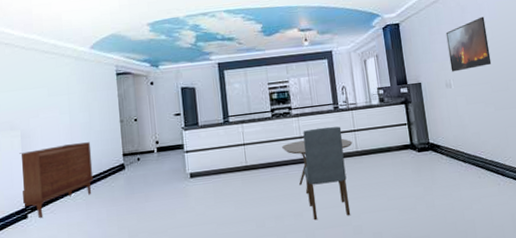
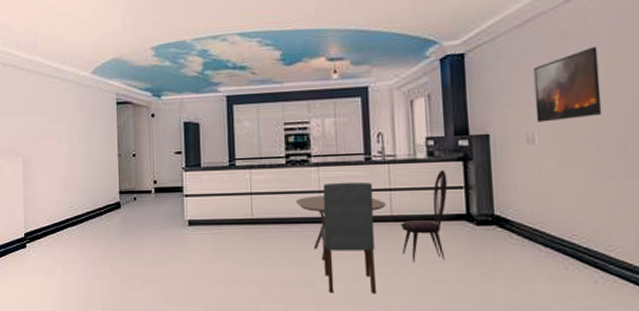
sideboard: present [19,142,94,218] -> none [21,175,89,249]
dining chair: none [364,112,399,187] -> present [400,170,448,263]

